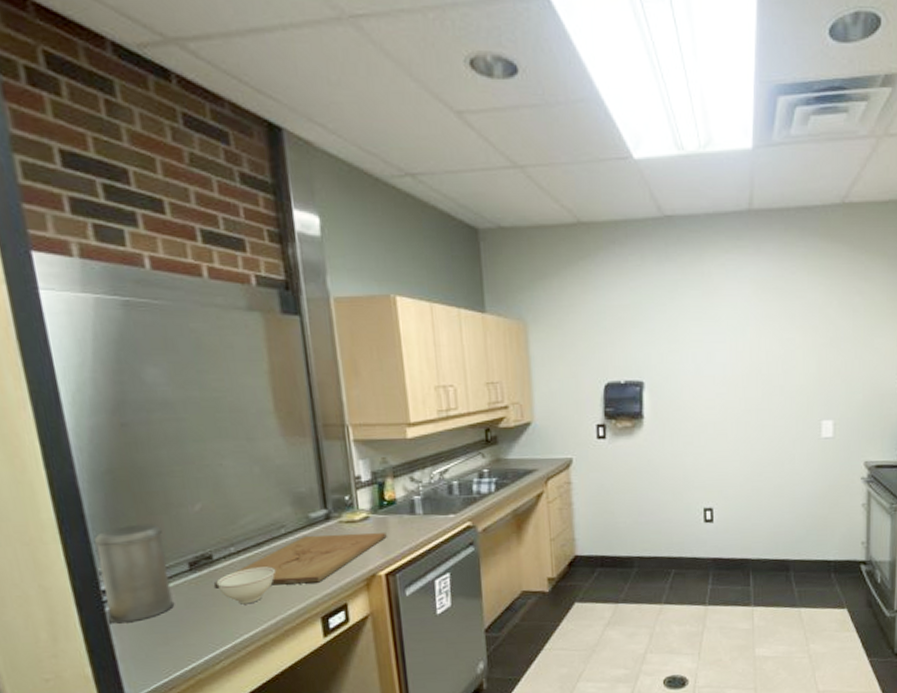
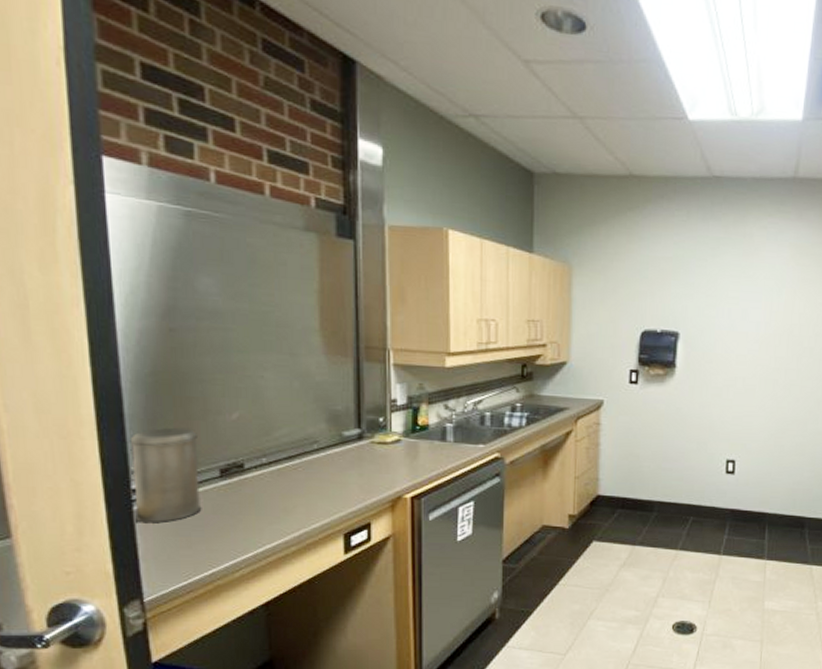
cutting board: present [214,533,387,589] -> none [243,452,416,500]
bowl: present [216,567,276,605] -> none [245,479,305,515]

